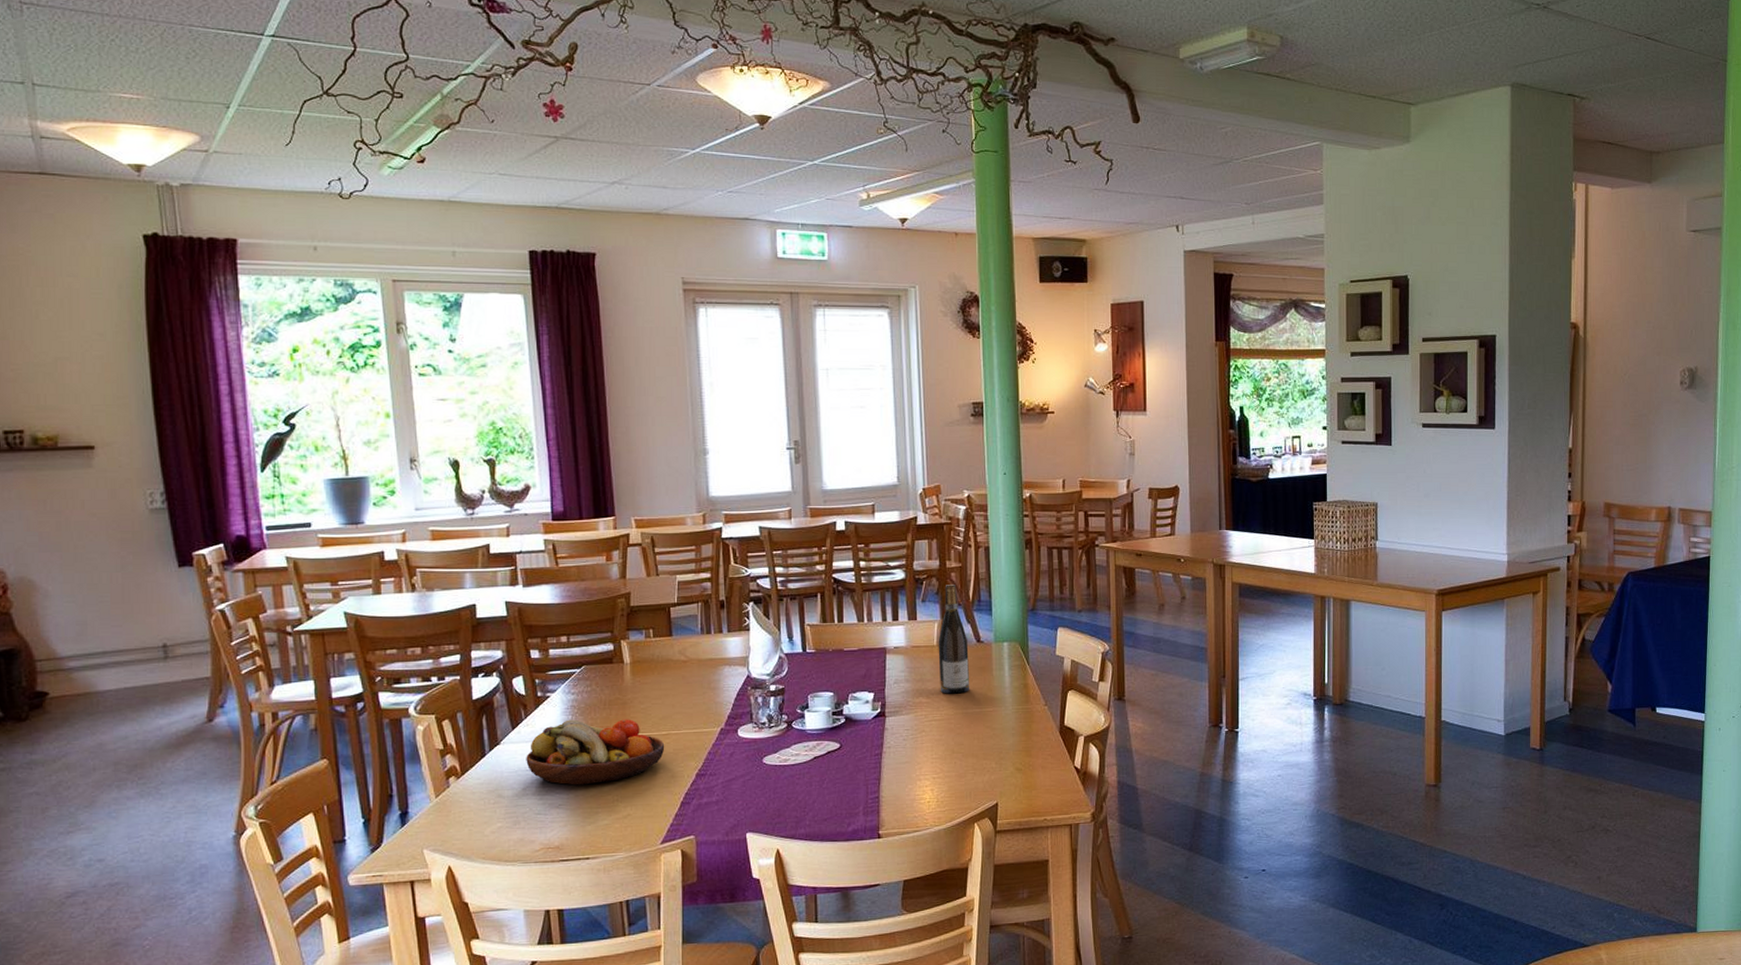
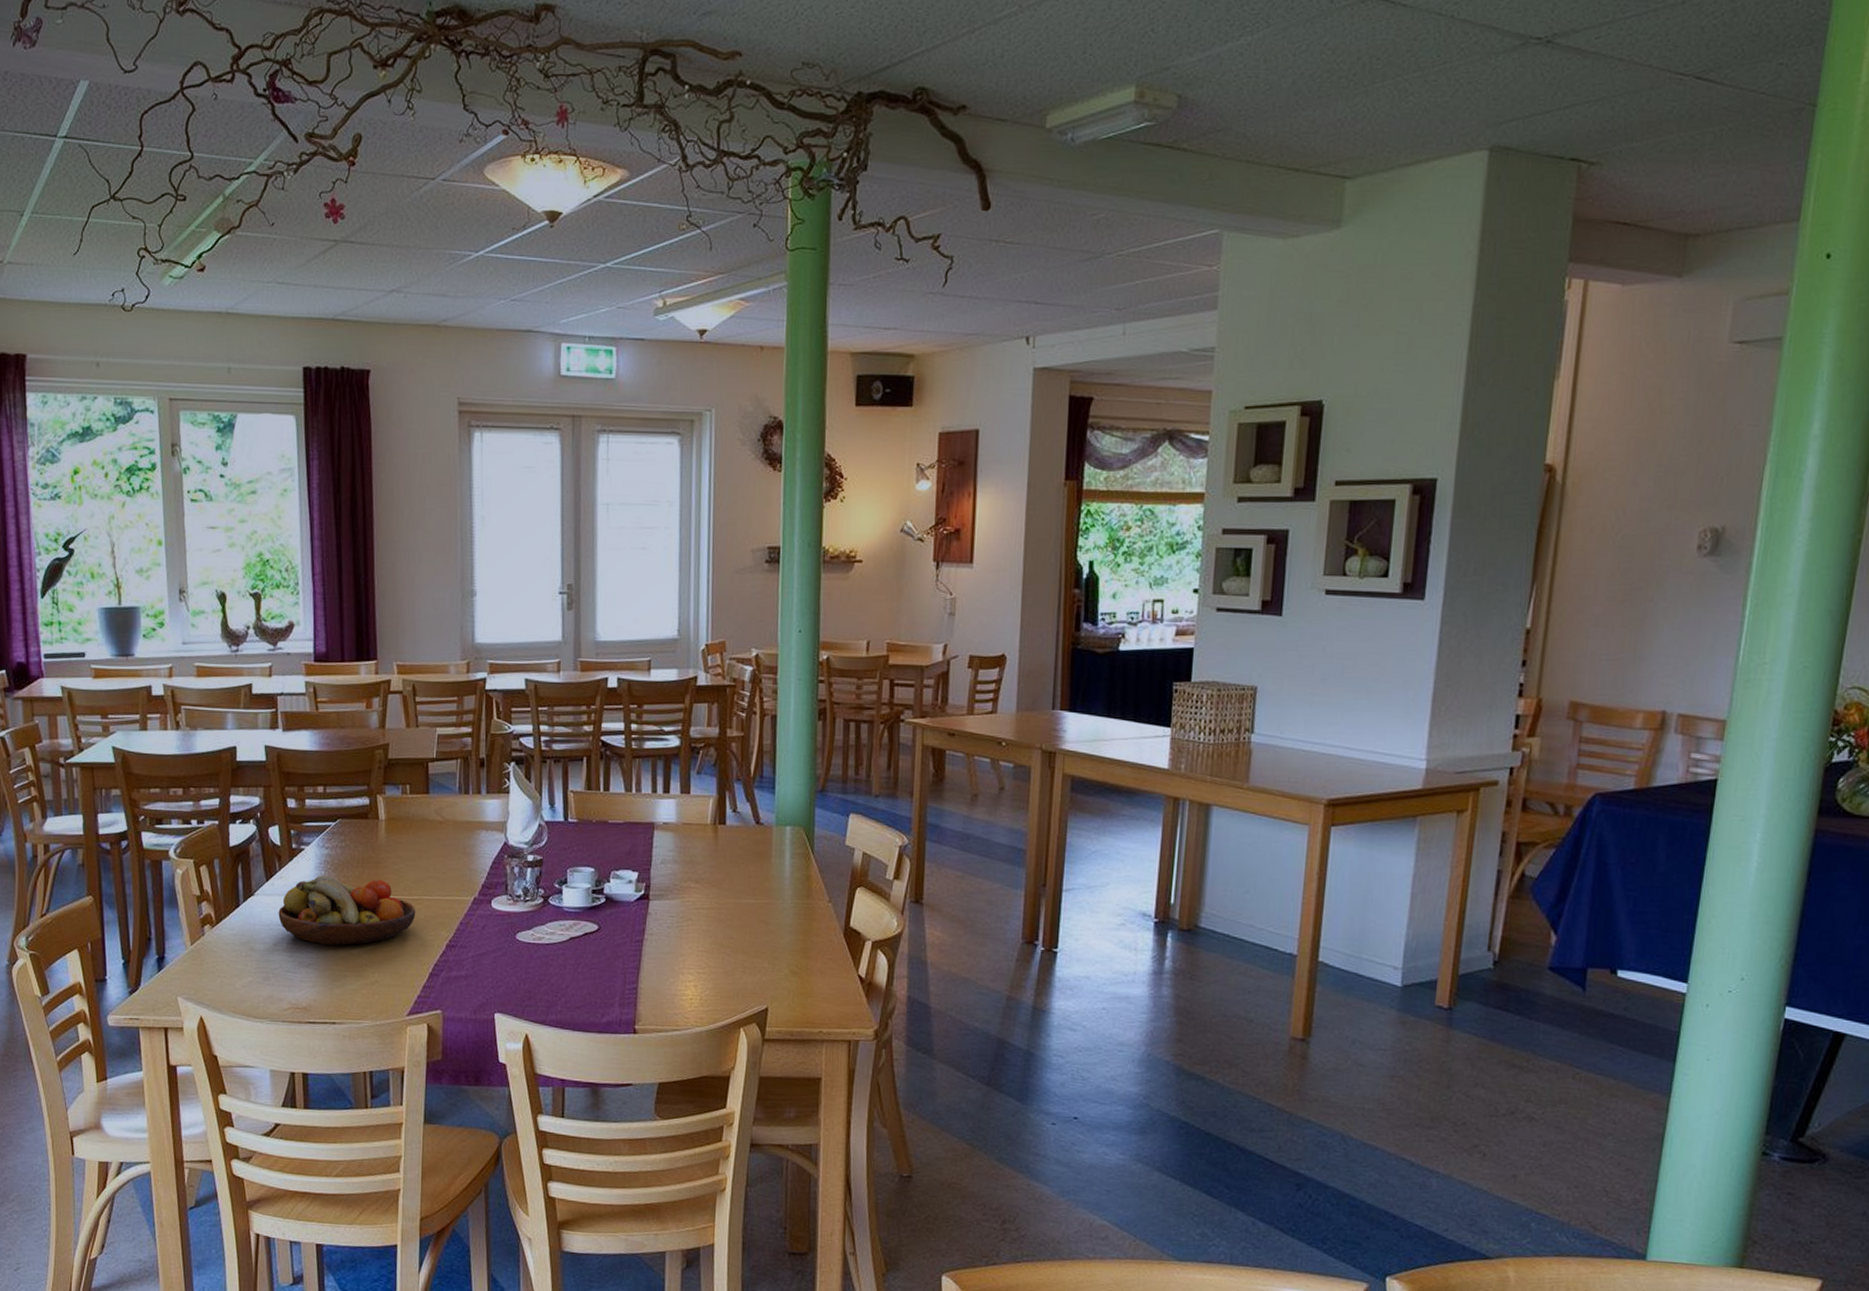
wine bottle: present [938,585,970,694] -> none [711,756,746,881]

